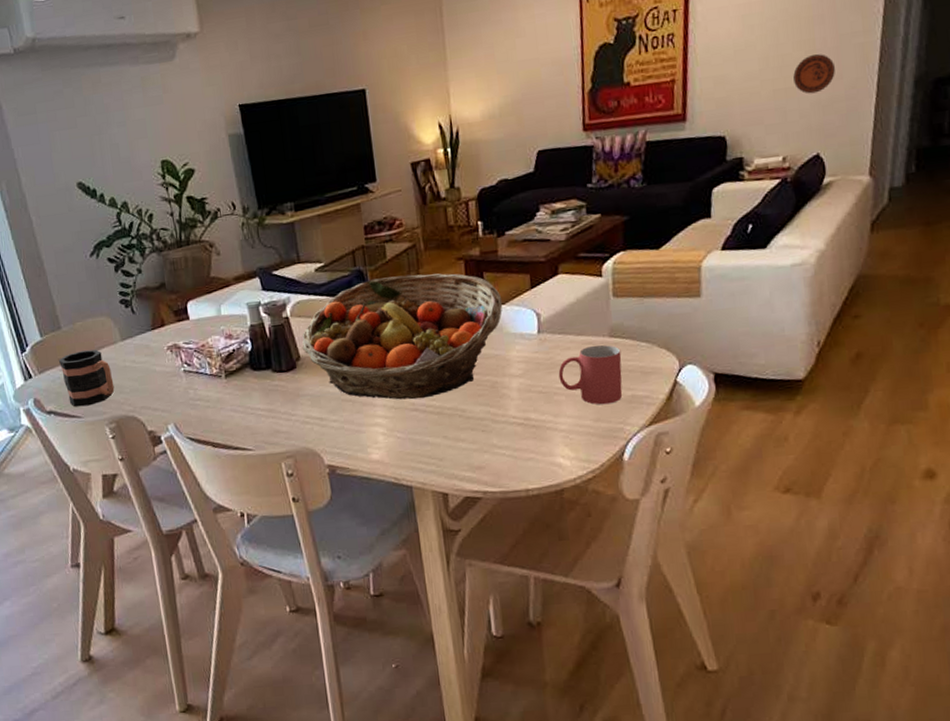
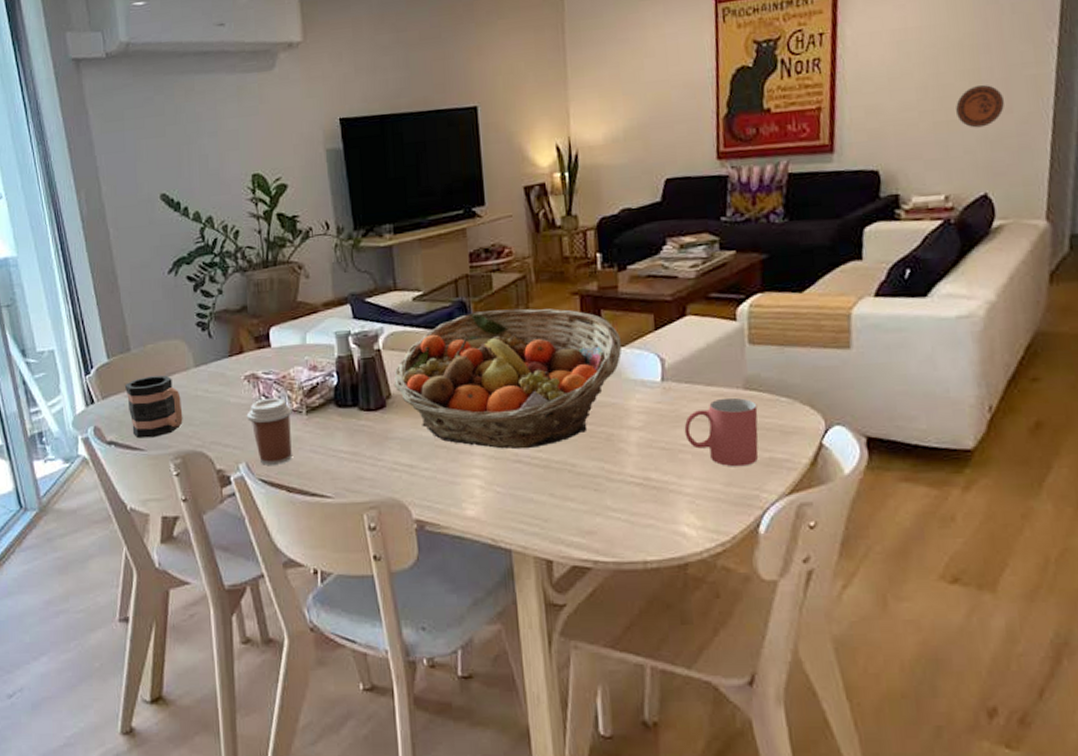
coffee cup: none [171,364,215,425] -> present [246,397,292,465]

